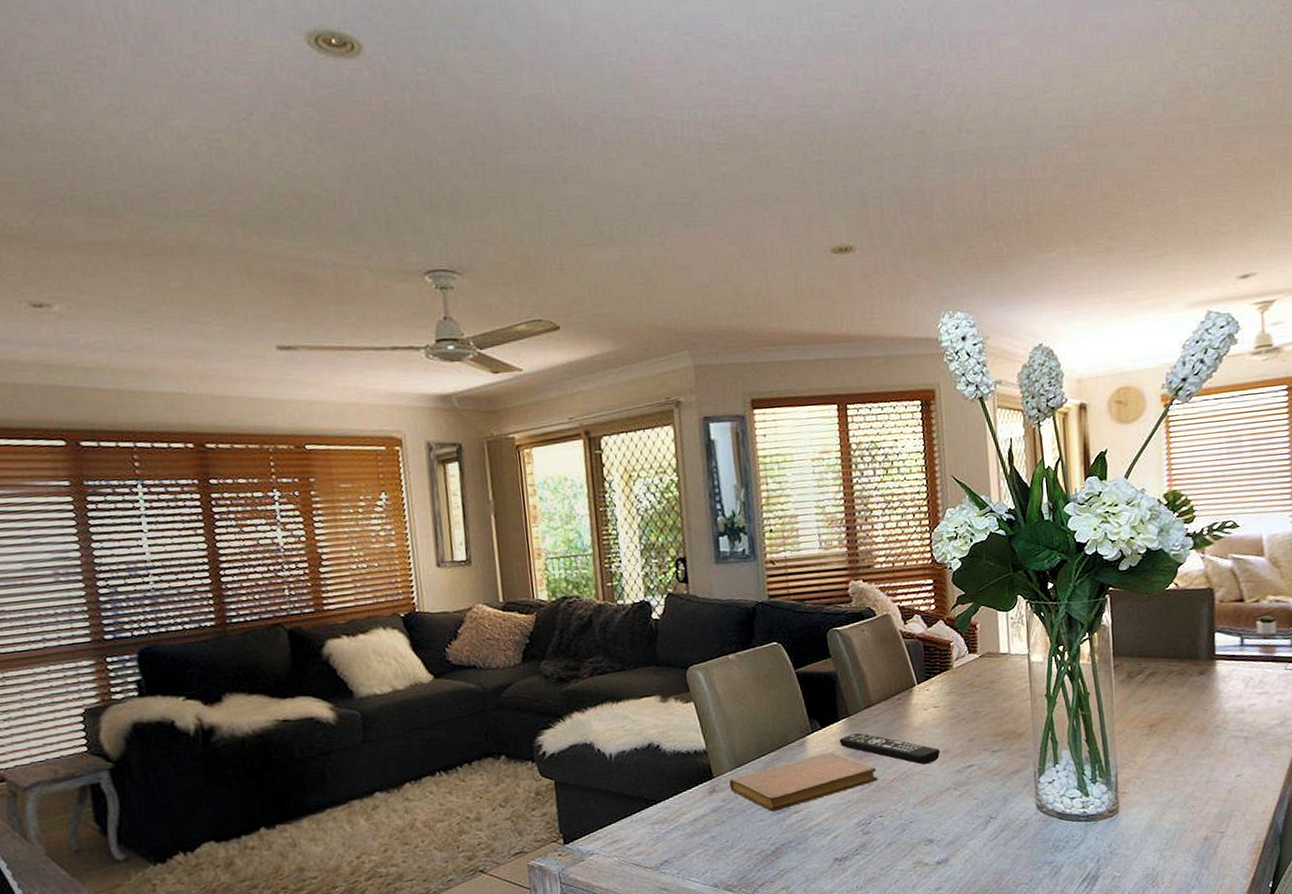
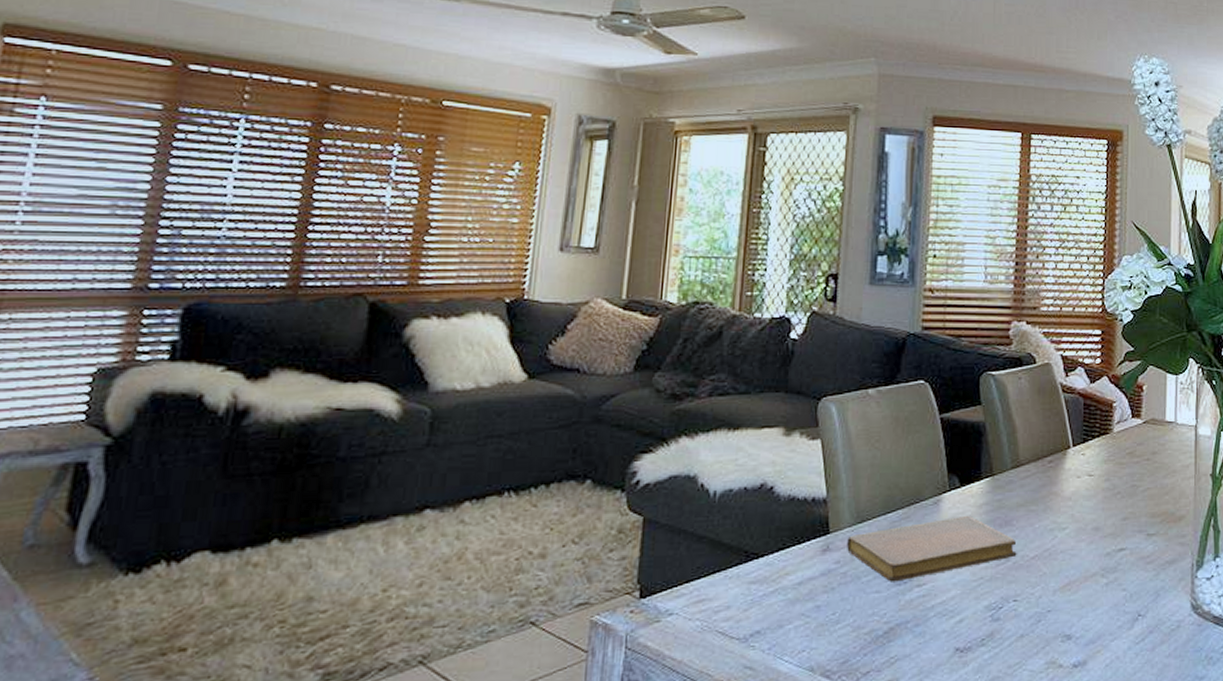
remote control: present [839,732,941,765] -> none [978,496,1090,542]

